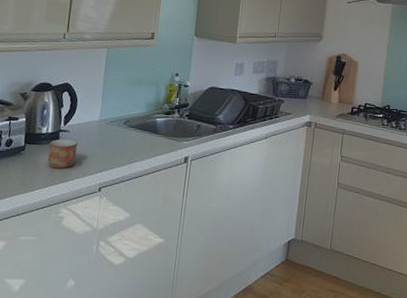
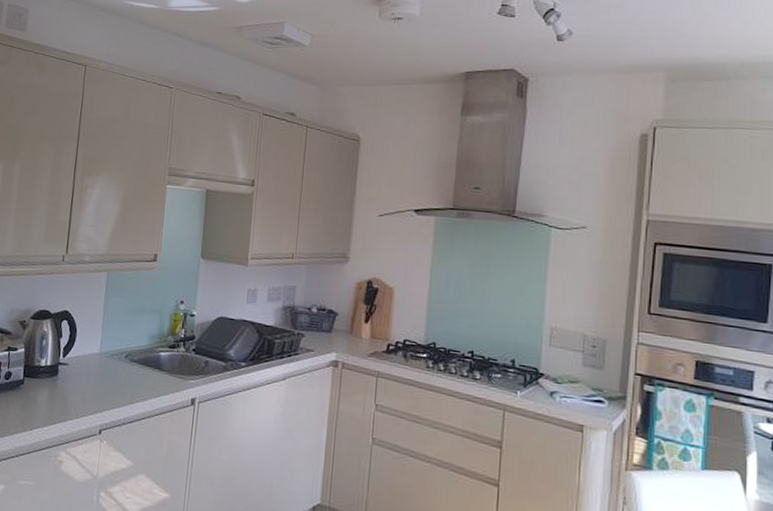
mug: present [48,139,78,169] -> none [46,373,78,407]

